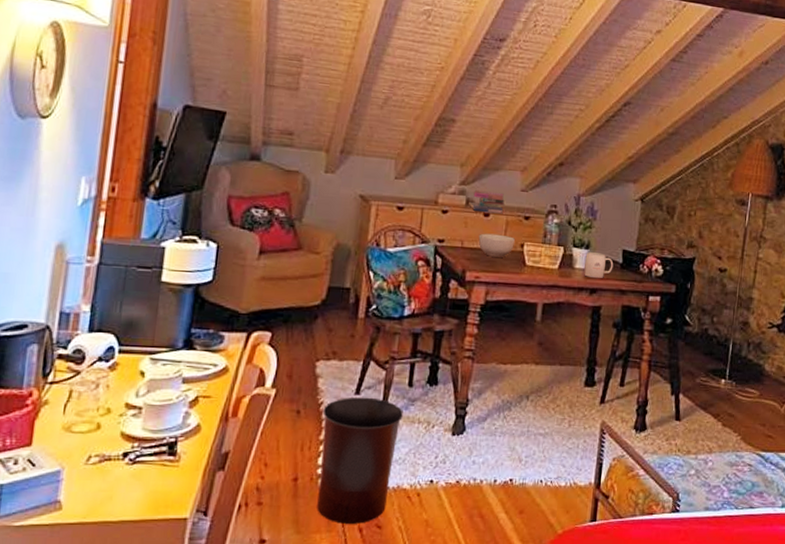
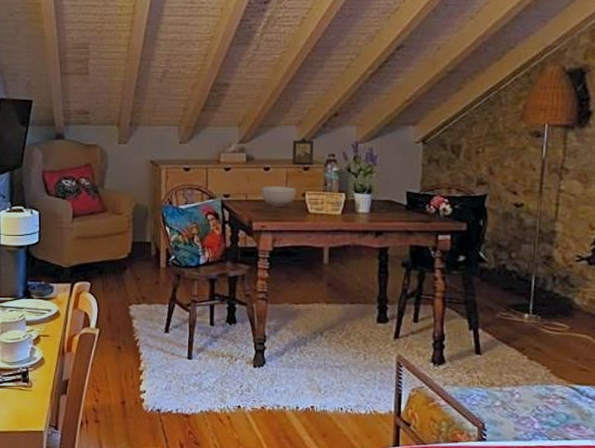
waste bin: present [317,397,403,524] -> none [139,334,208,441]
books: present [469,190,505,214] -> none [249,147,283,167]
photo frame: none [513,185,537,214] -> present [292,137,313,165]
mug: present [584,252,614,279] -> none [368,197,398,222]

